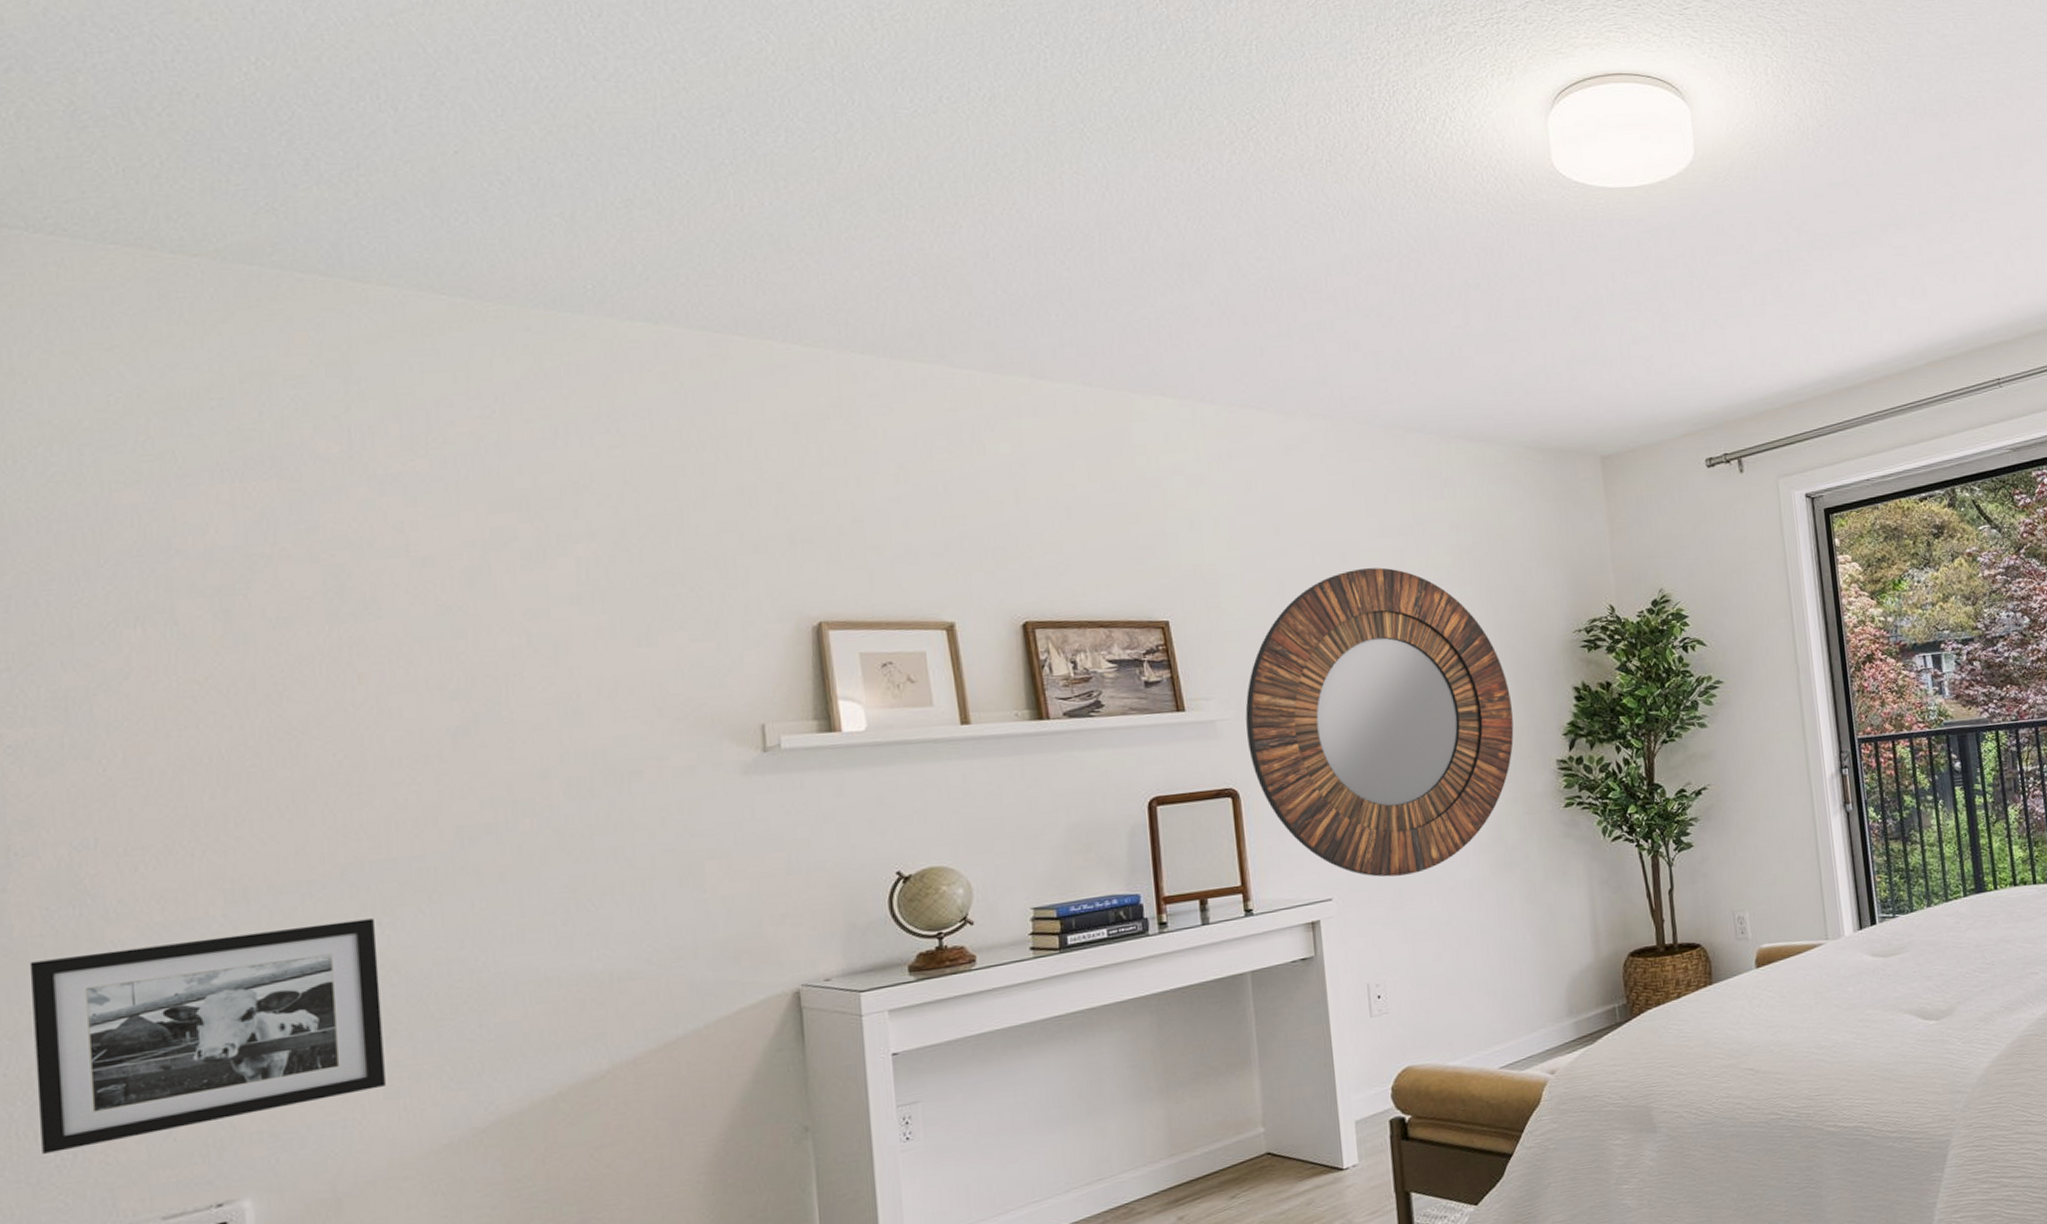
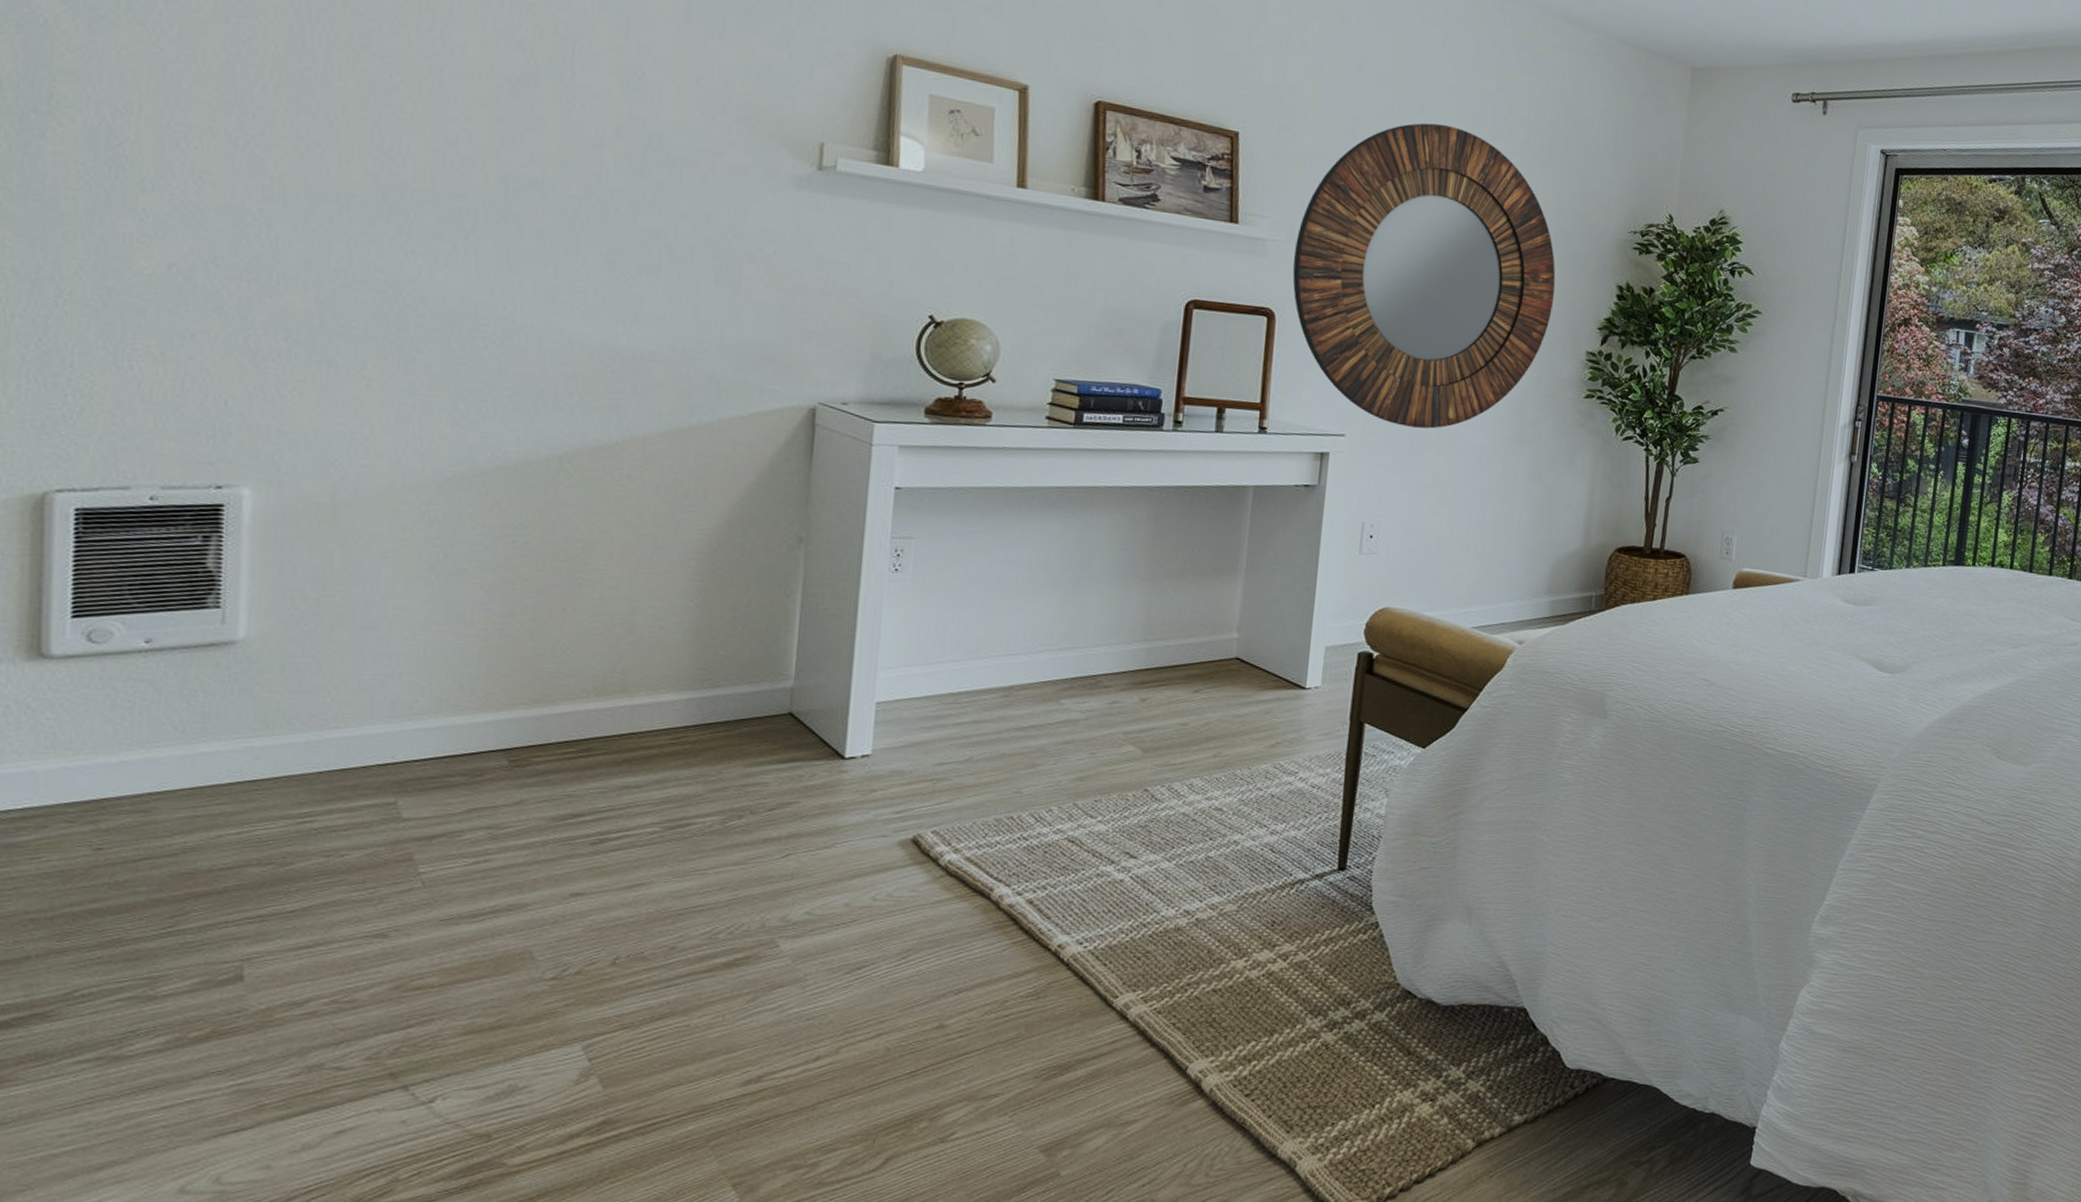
picture frame: present [29,918,386,1154] -> none [50,212,409,411]

